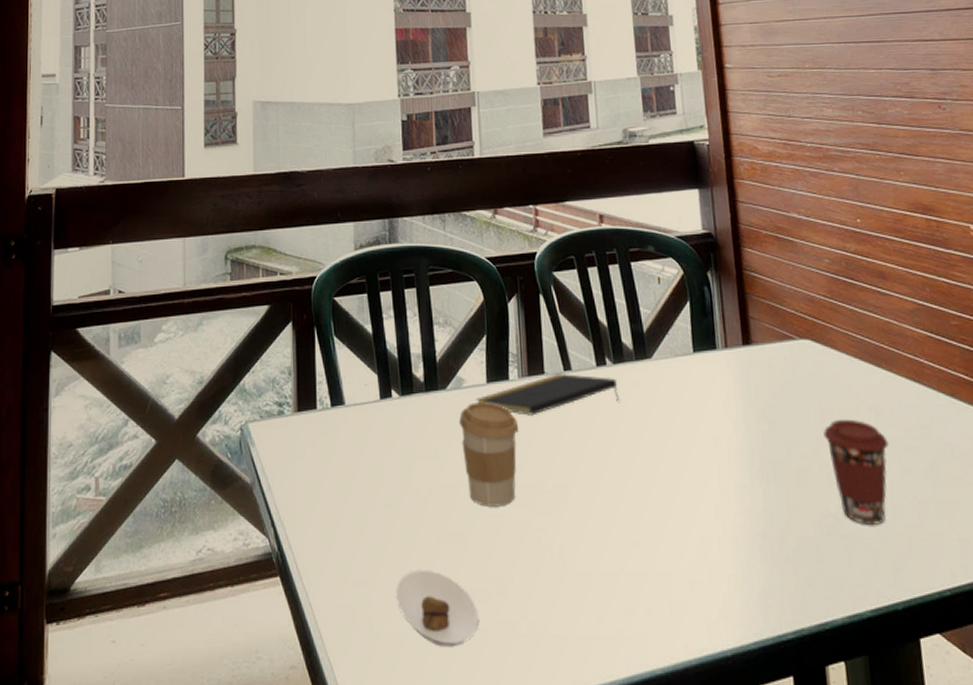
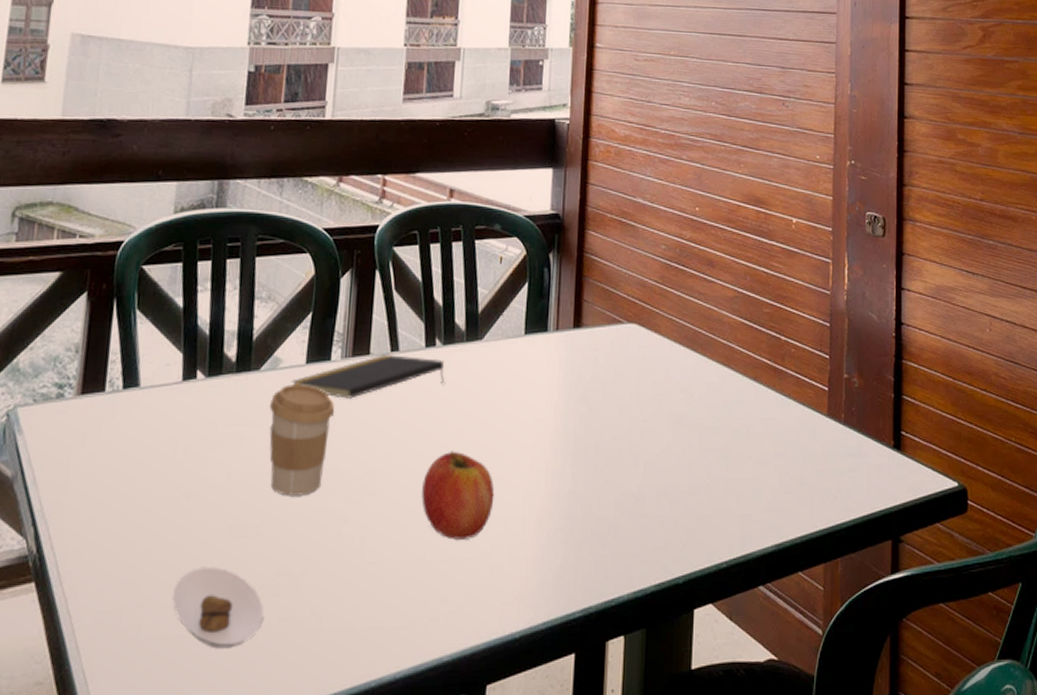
fruit: none [611,466,686,554] -> present [421,450,495,540]
coffee cup: present [823,419,889,526] -> none [636,401,693,505]

